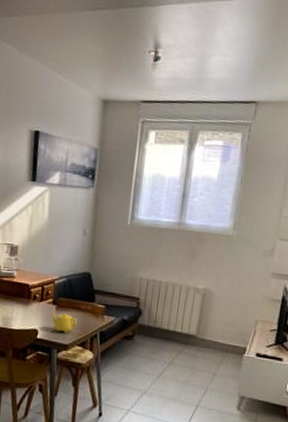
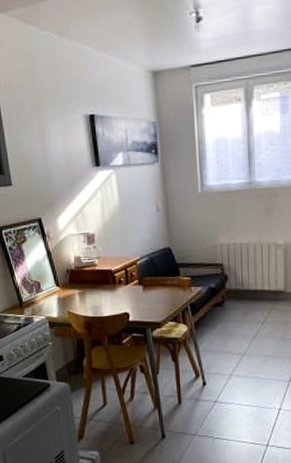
teapot: present [50,311,78,334] -> none [138,292,167,312]

